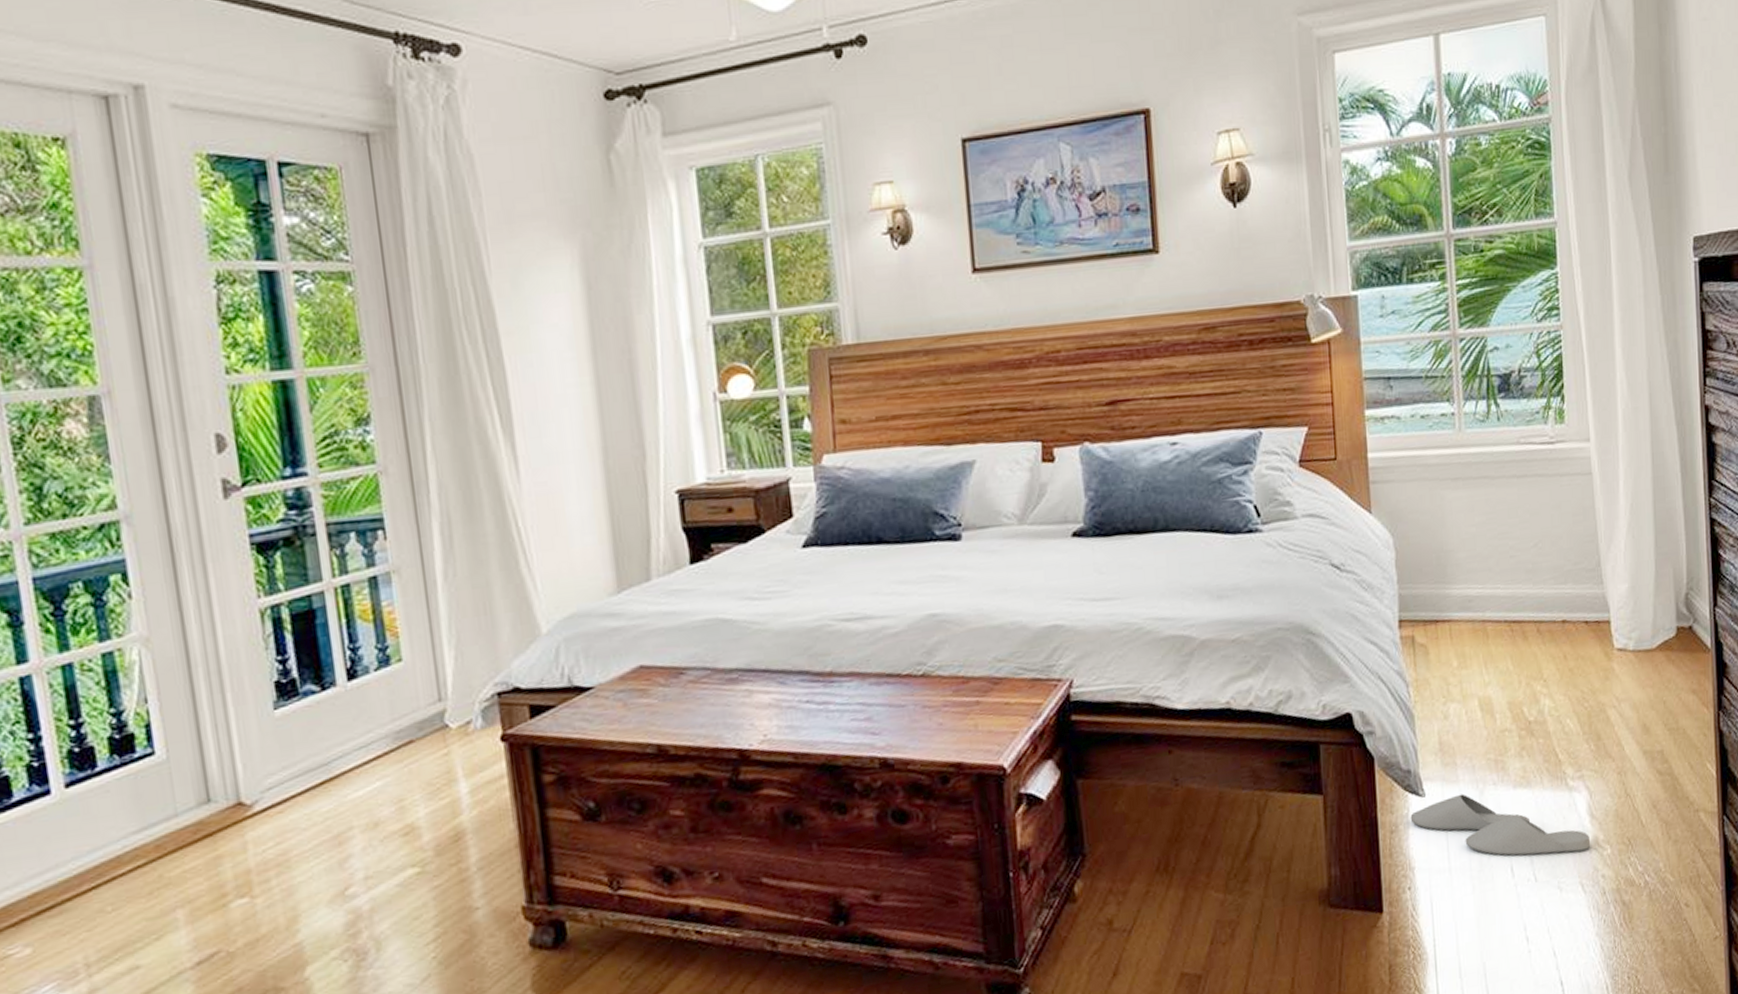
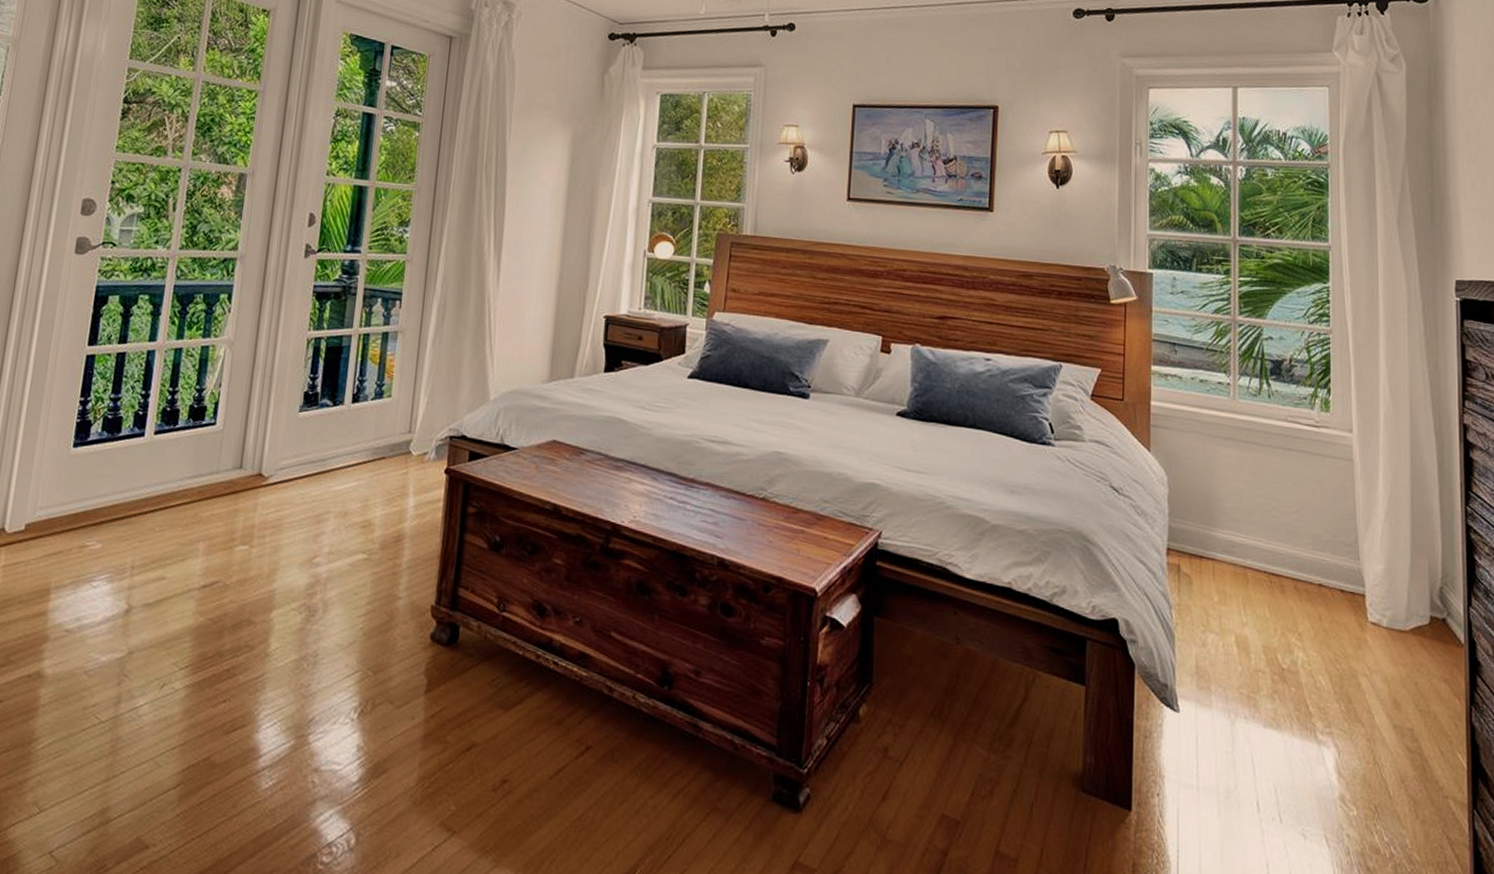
slippers: present [1410,793,1590,856] -> none [1164,718,1336,805]

